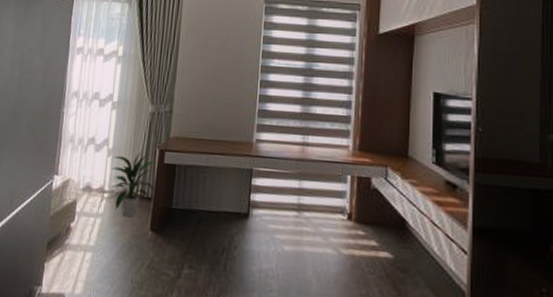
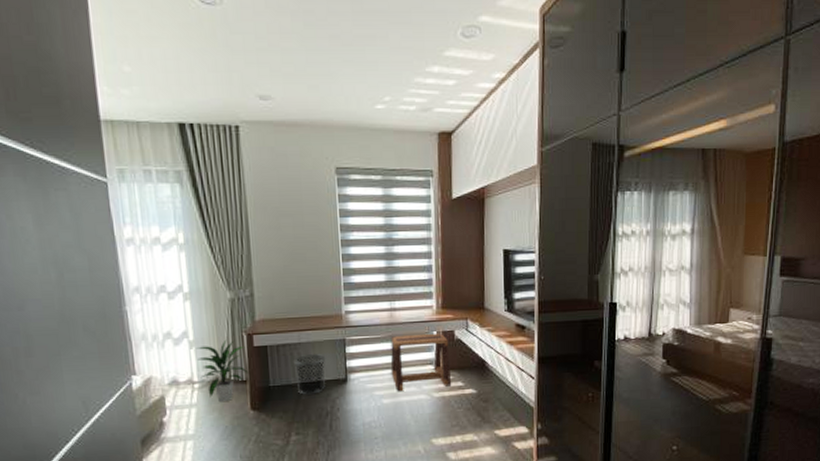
waste bin: none [198,180,231,226] -> present [293,354,326,395]
stool: none [296,174,364,244] -> present [390,333,451,392]

